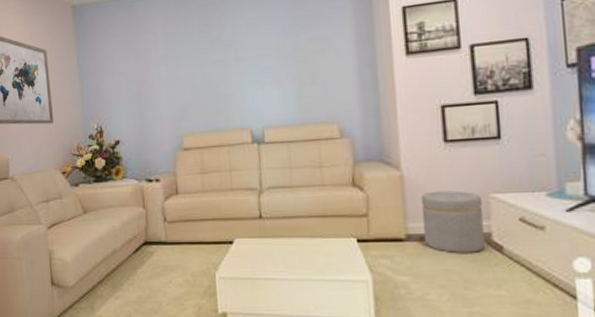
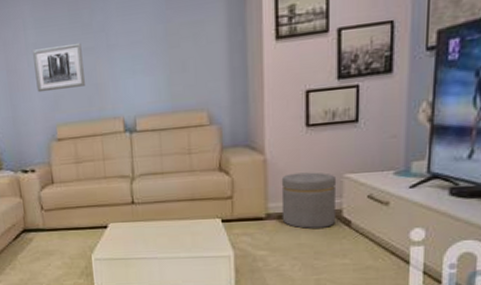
wall art: none [163,55,213,103] -> present [33,42,85,93]

